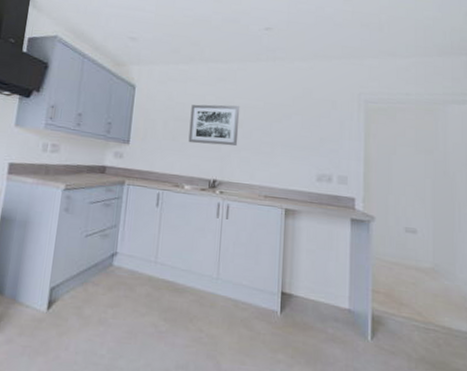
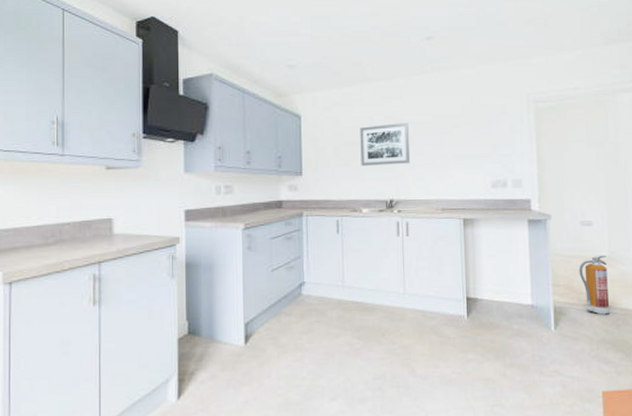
fire extinguisher: none [400,265,431,331] -> present [579,255,610,315]

